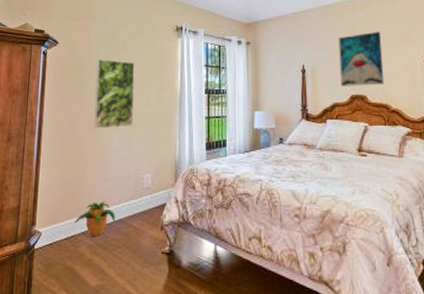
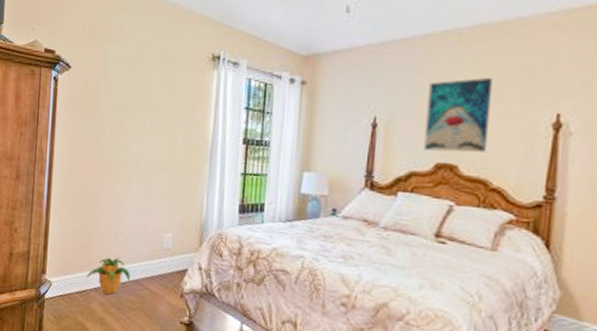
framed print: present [94,59,135,129] -> none [109,90,160,176]

